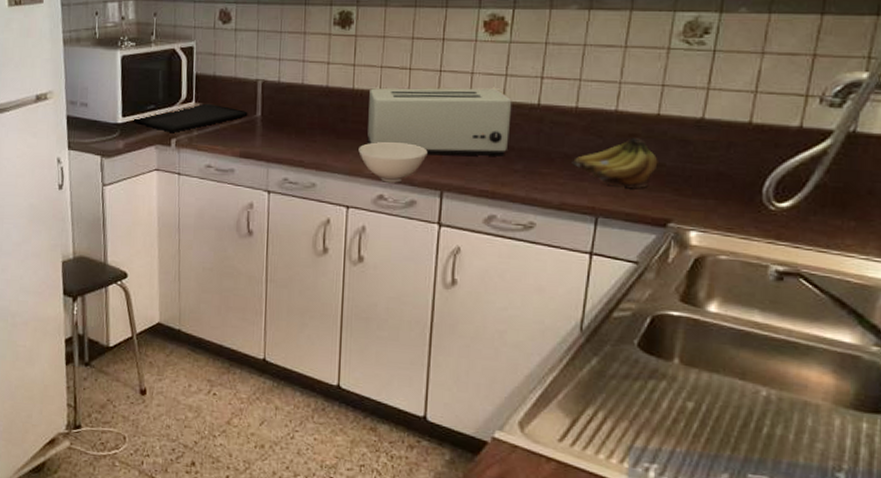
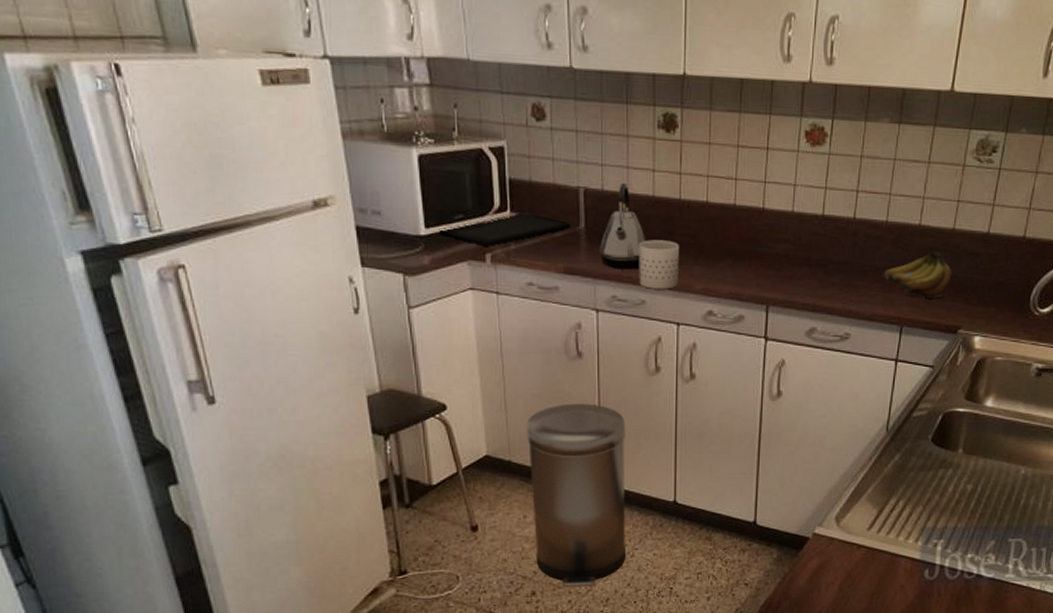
pedal bin: none [196,279,291,465] -> present [526,403,626,588]
kettle: none [273,75,320,154] -> present [599,182,648,270]
mug: none [310,126,351,173] -> present [639,240,679,289]
bowl: present [358,141,428,183] -> none [687,255,754,298]
toaster: present [367,88,512,156] -> none [696,199,831,270]

